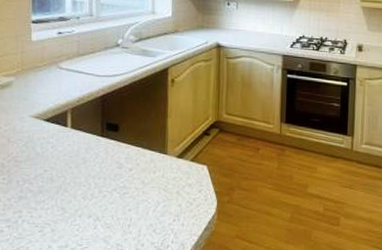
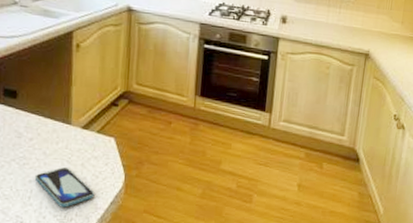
smartphone: none [134,196,190,235] -> present [34,168,95,208]

